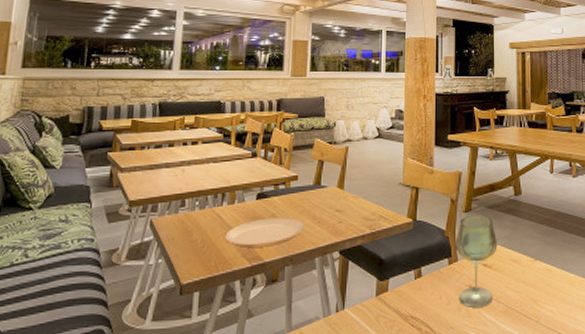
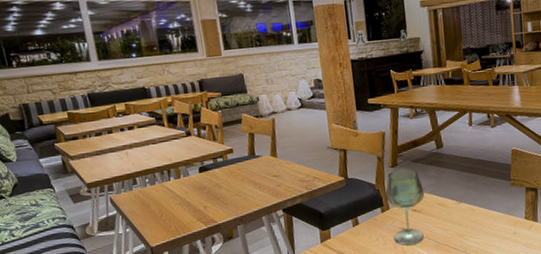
plate: present [225,217,304,248] -> none [179,185,247,214]

